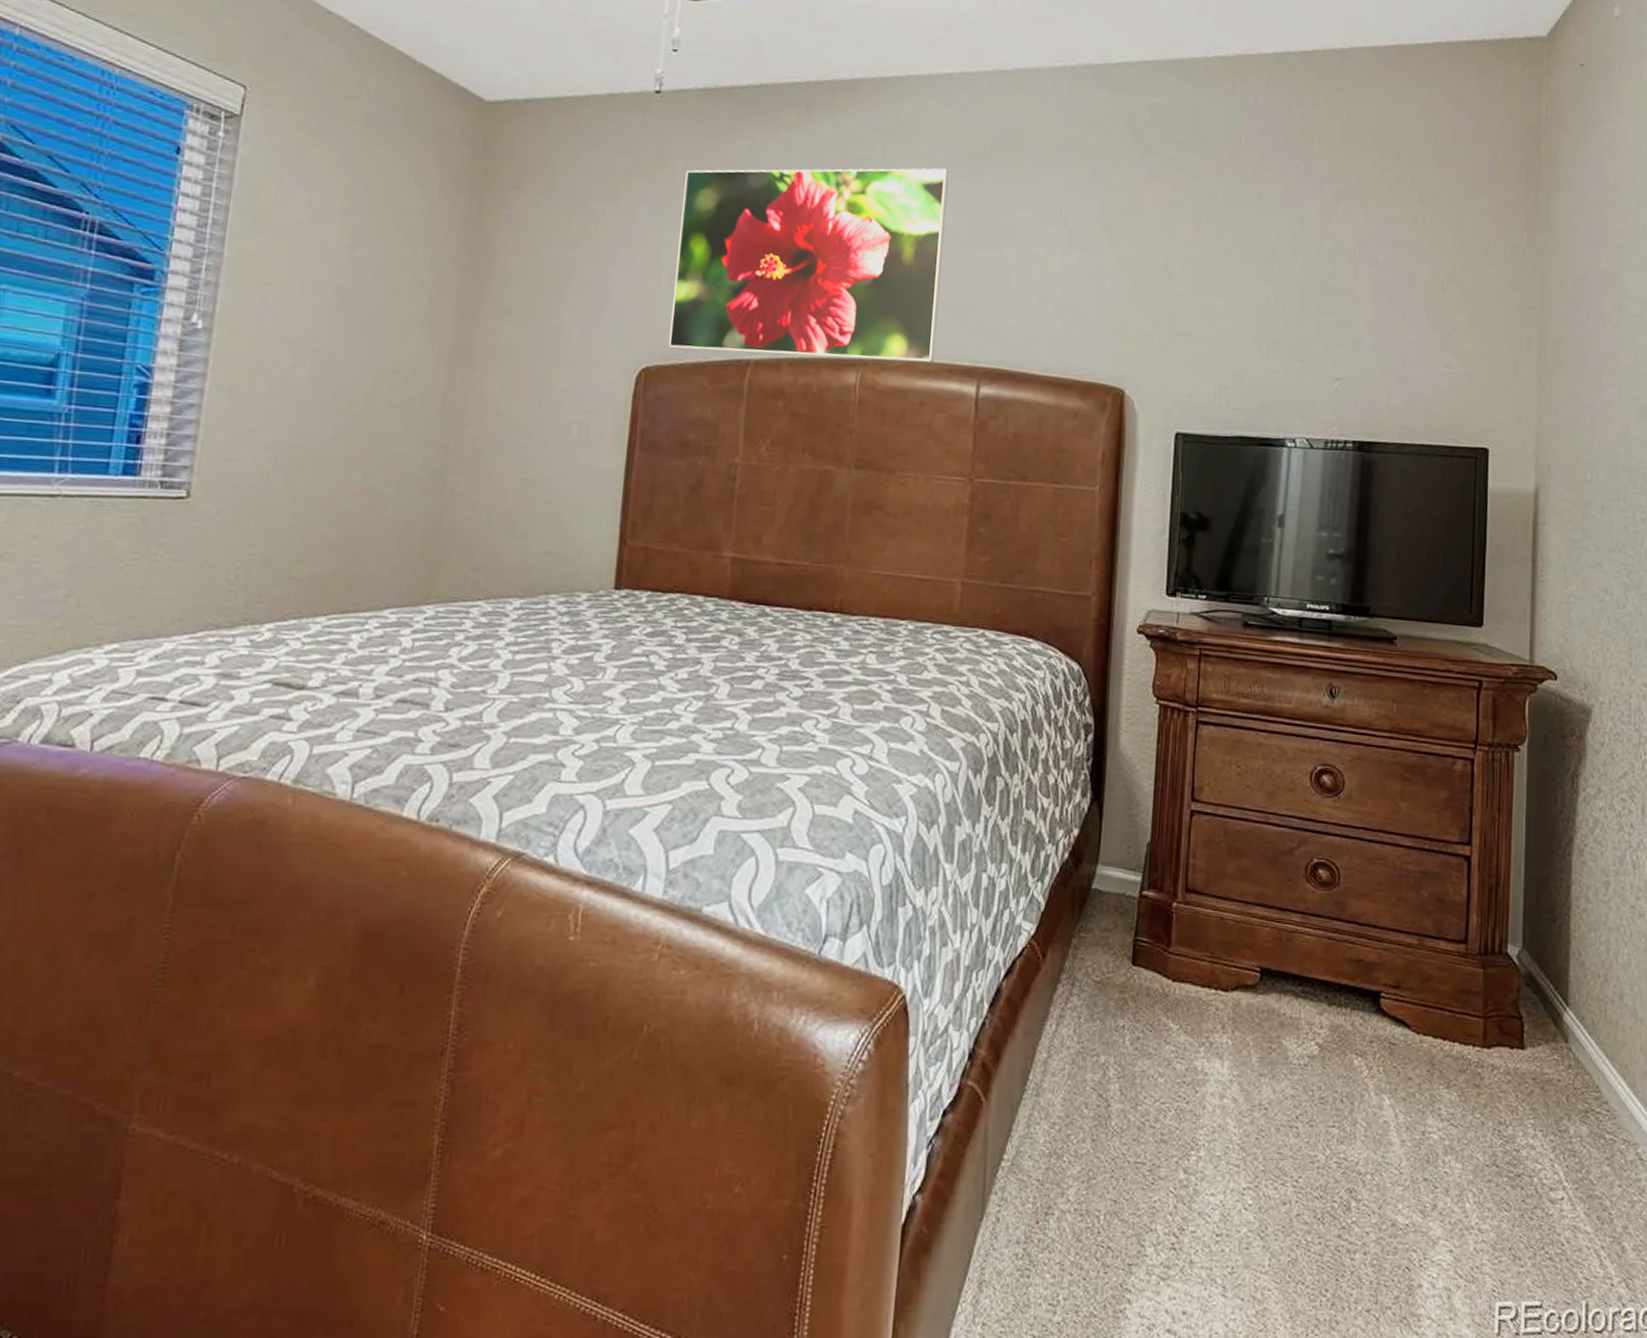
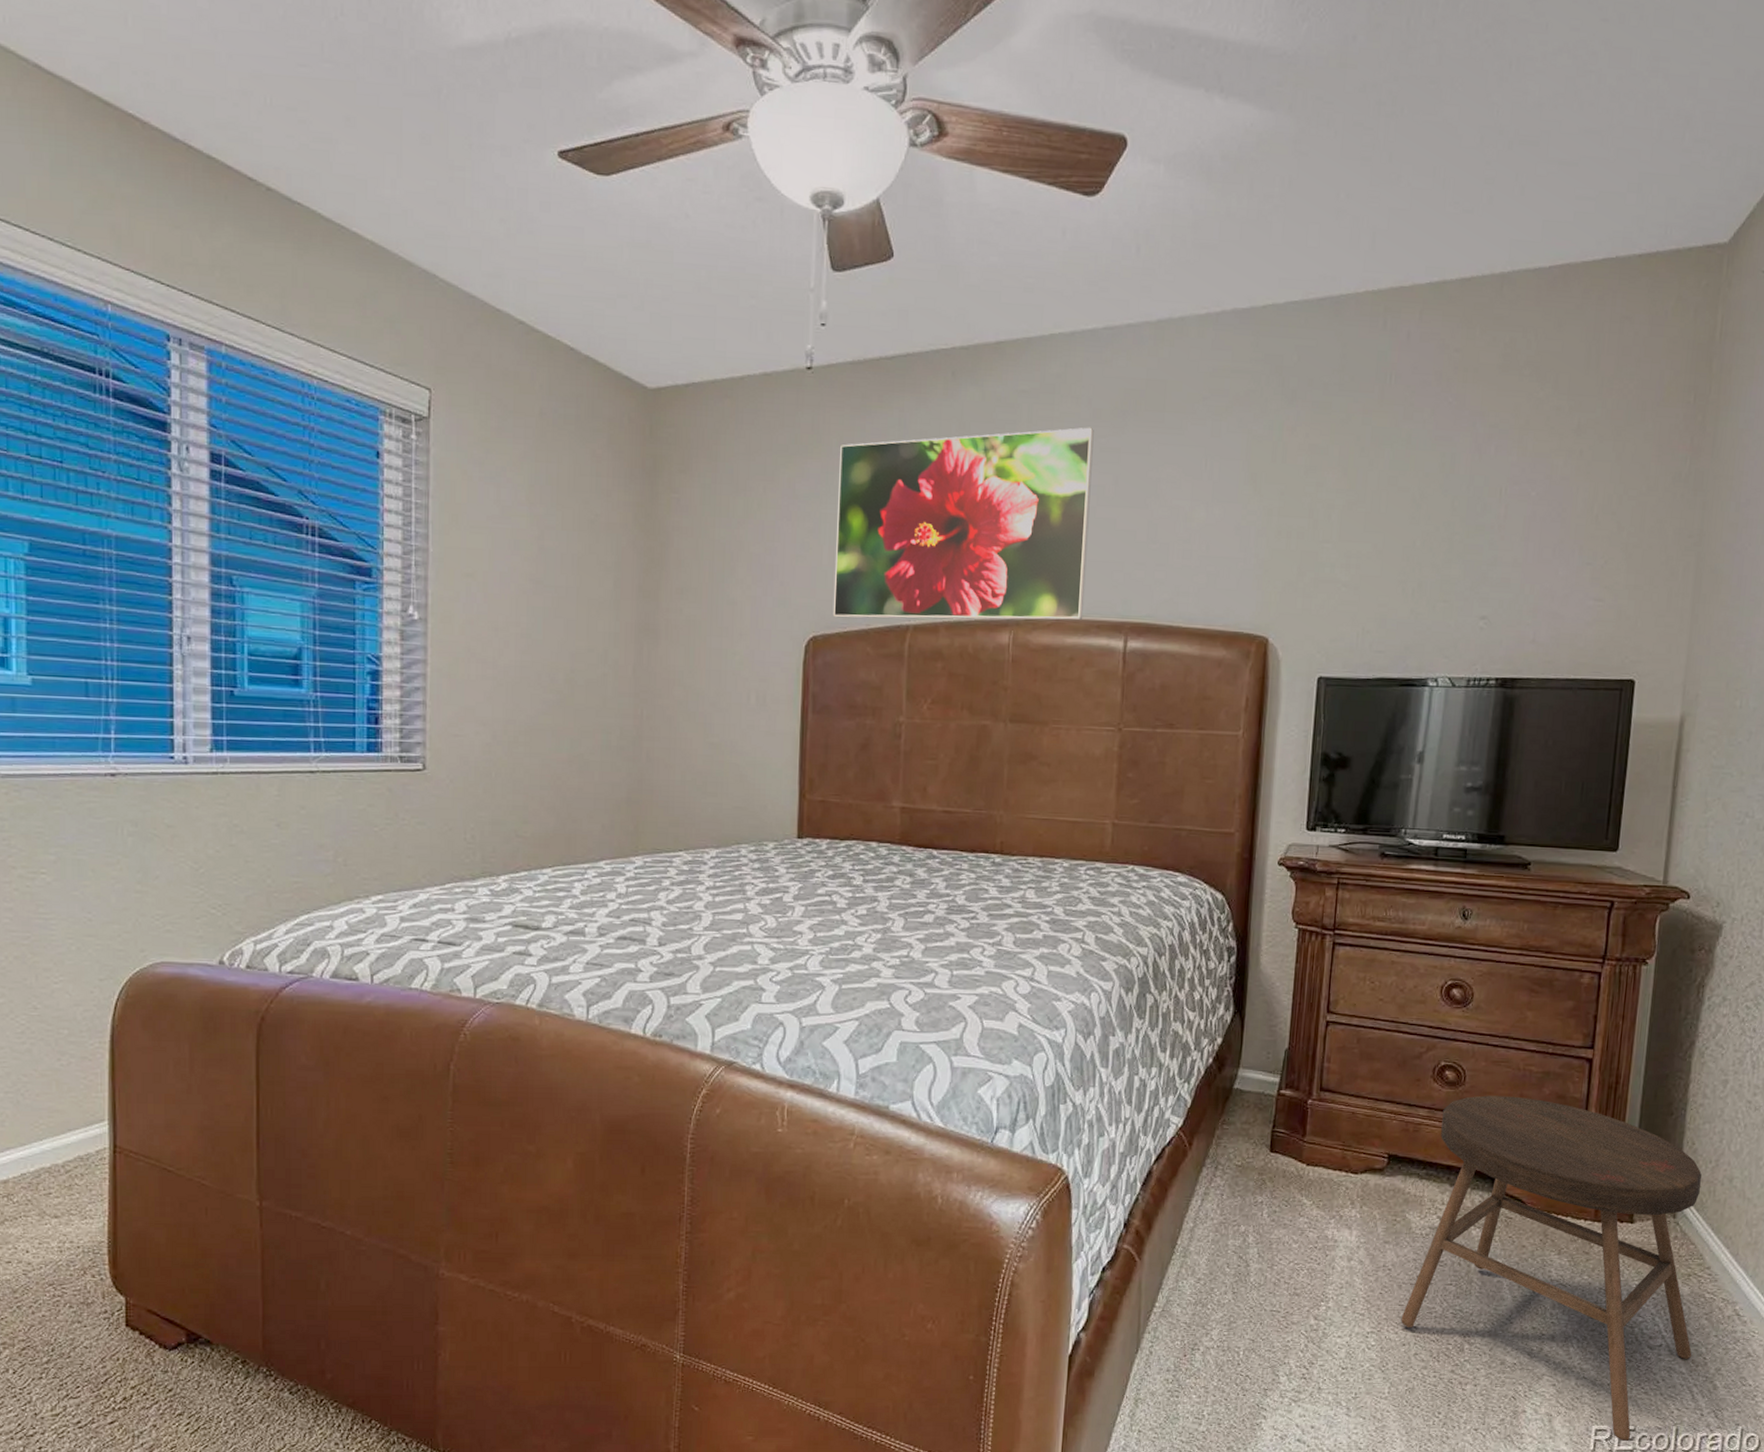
stool: none [1280,898,1597,1320] -> present [1401,1095,1702,1441]

